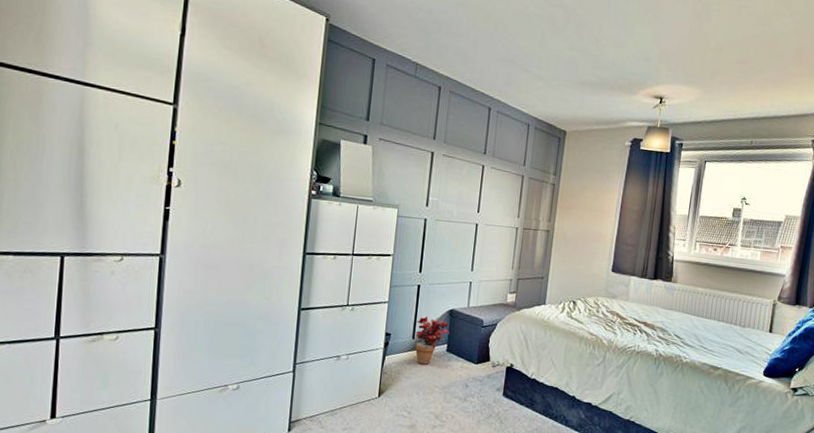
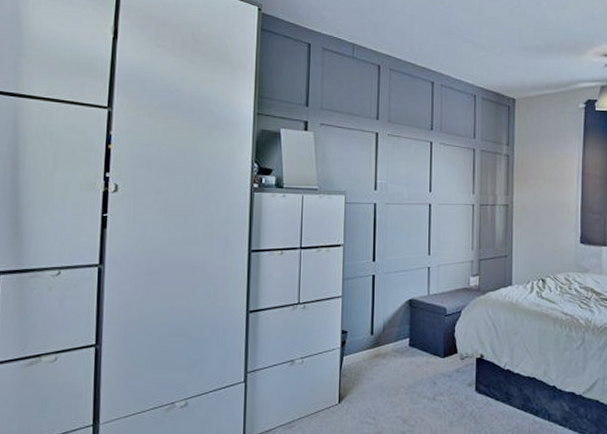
potted plant: present [414,316,450,365] -> none [373,309,411,363]

